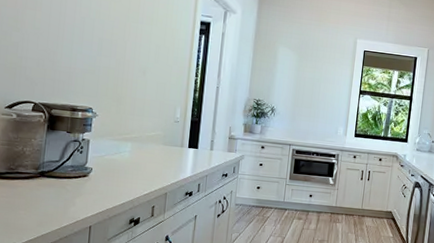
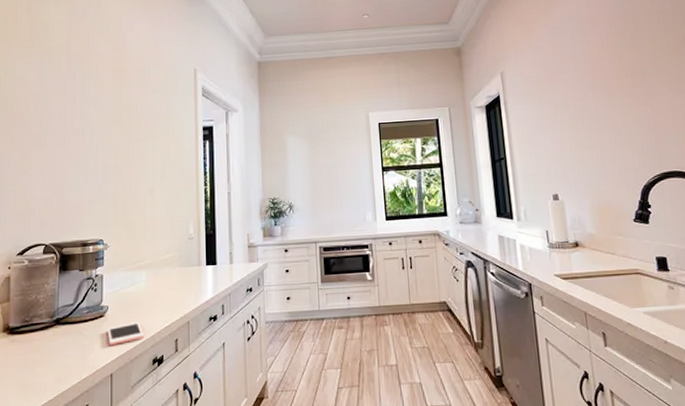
cell phone: none [89,185,124,203] -> present [107,322,145,346]

